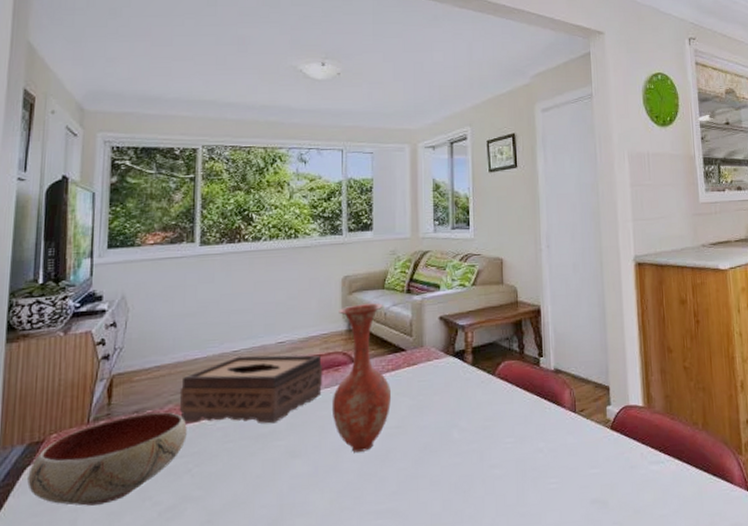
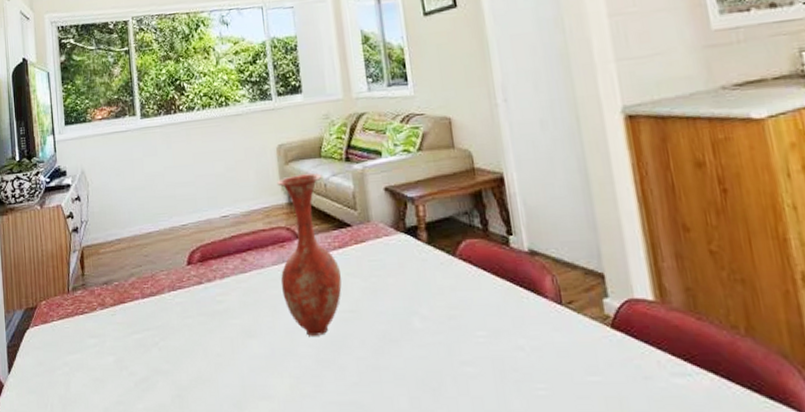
bowl: present [27,412,187,506] -> none [28,285,150,370]
tissue box: present [179,354,323,424] -> none [139,229,270,301]

